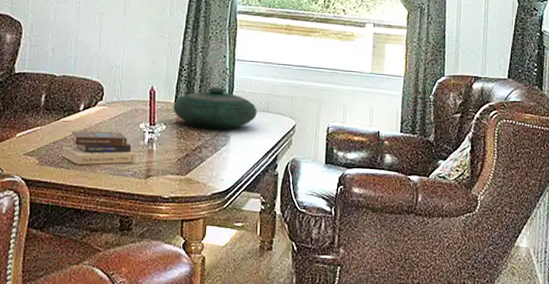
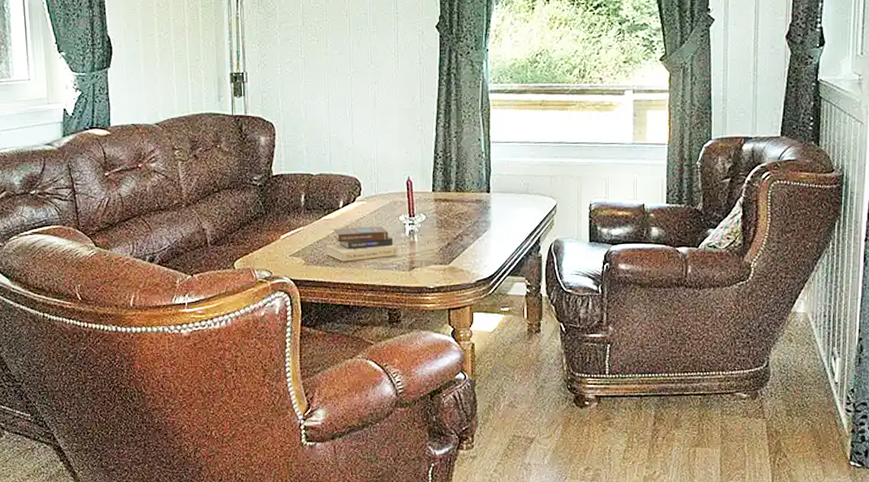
decorative bowl: present [173,87,257,130] -> none [431,172,516,216]

